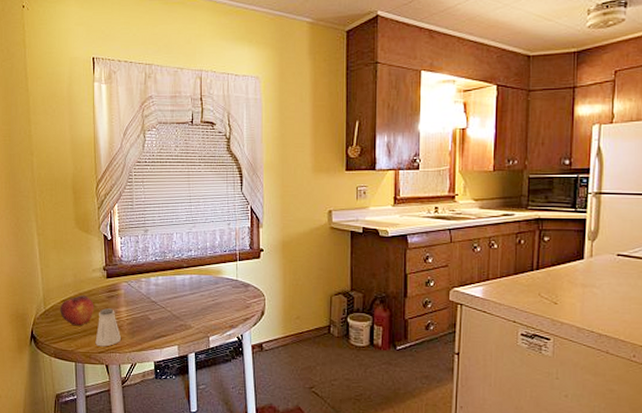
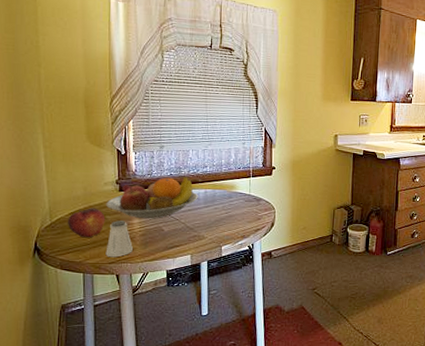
fruit bowl: none [94,261,184,307] -> present [106,176,198,219]

